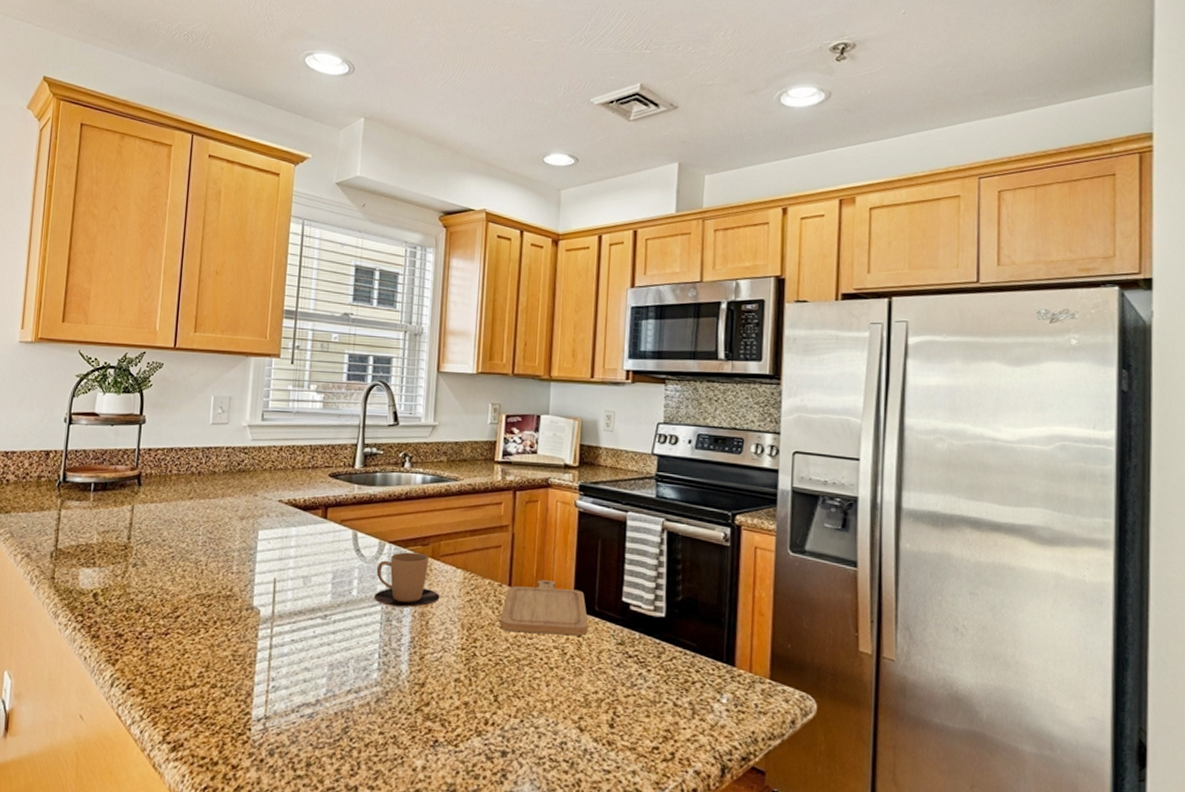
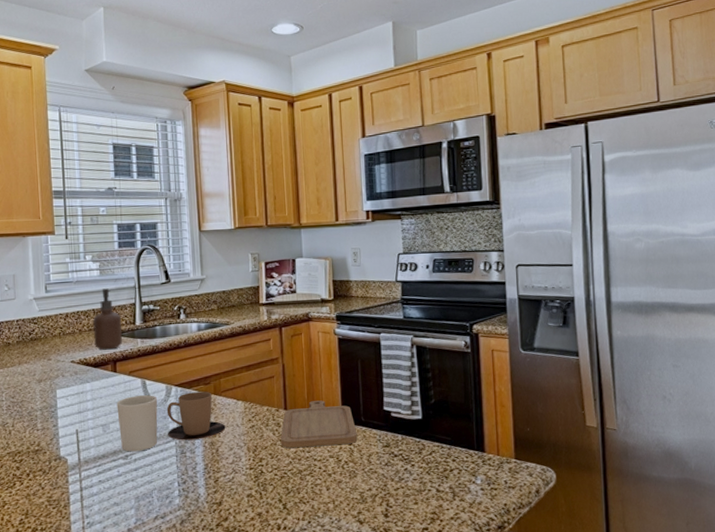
soap dispenser: none [307,423,340,493] -> present [93,288,122,350]
mug: none [321,548,368,612] -> present [116,395,158,452]

